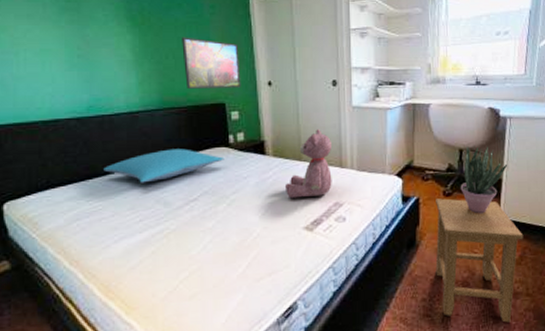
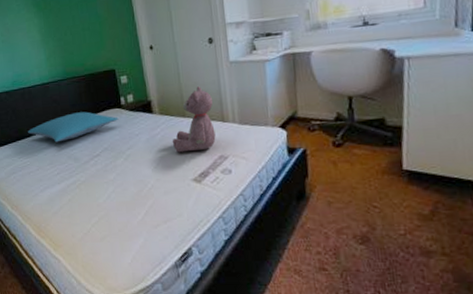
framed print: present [182,37,241,89] -> none [76,14,127,60]
stool: present [435,198,524,323] -> none [325,149,435,283]
potted plant: present [460,146,508,214] -> none [352,91,409,165]

